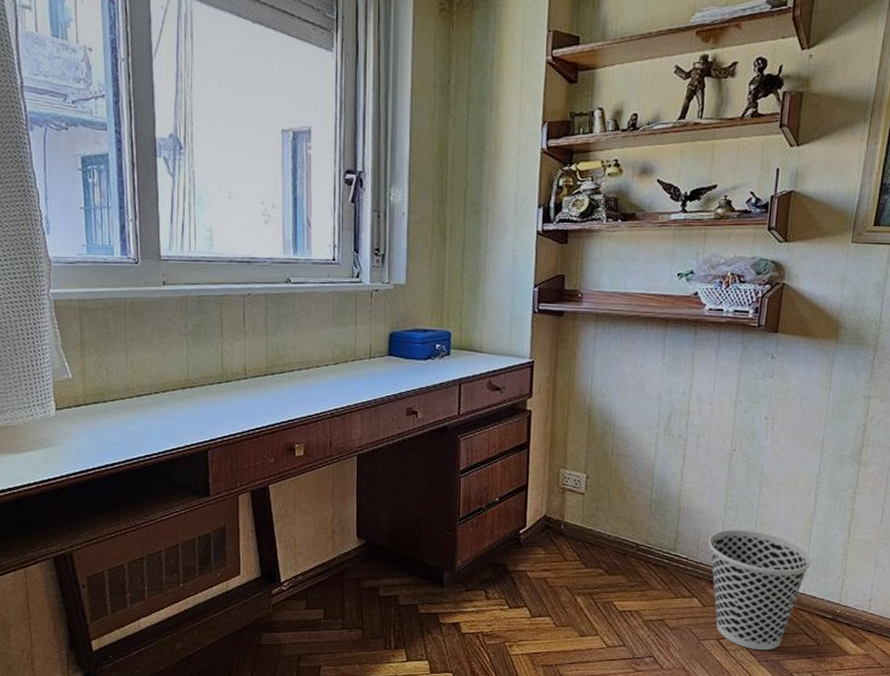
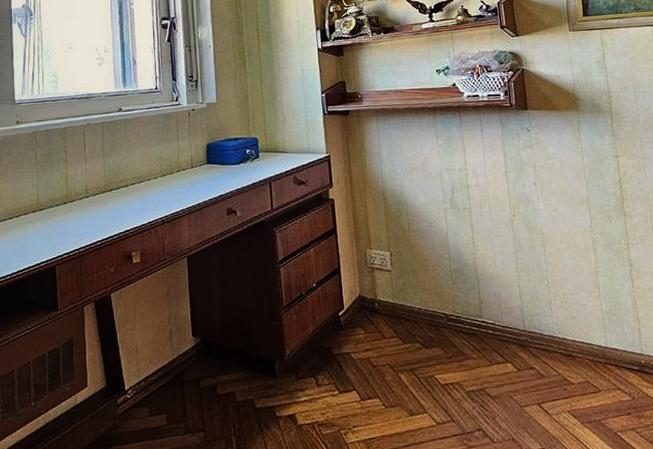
wastebasket: present [708,529,811,651] -> none [509,289,606,412]

